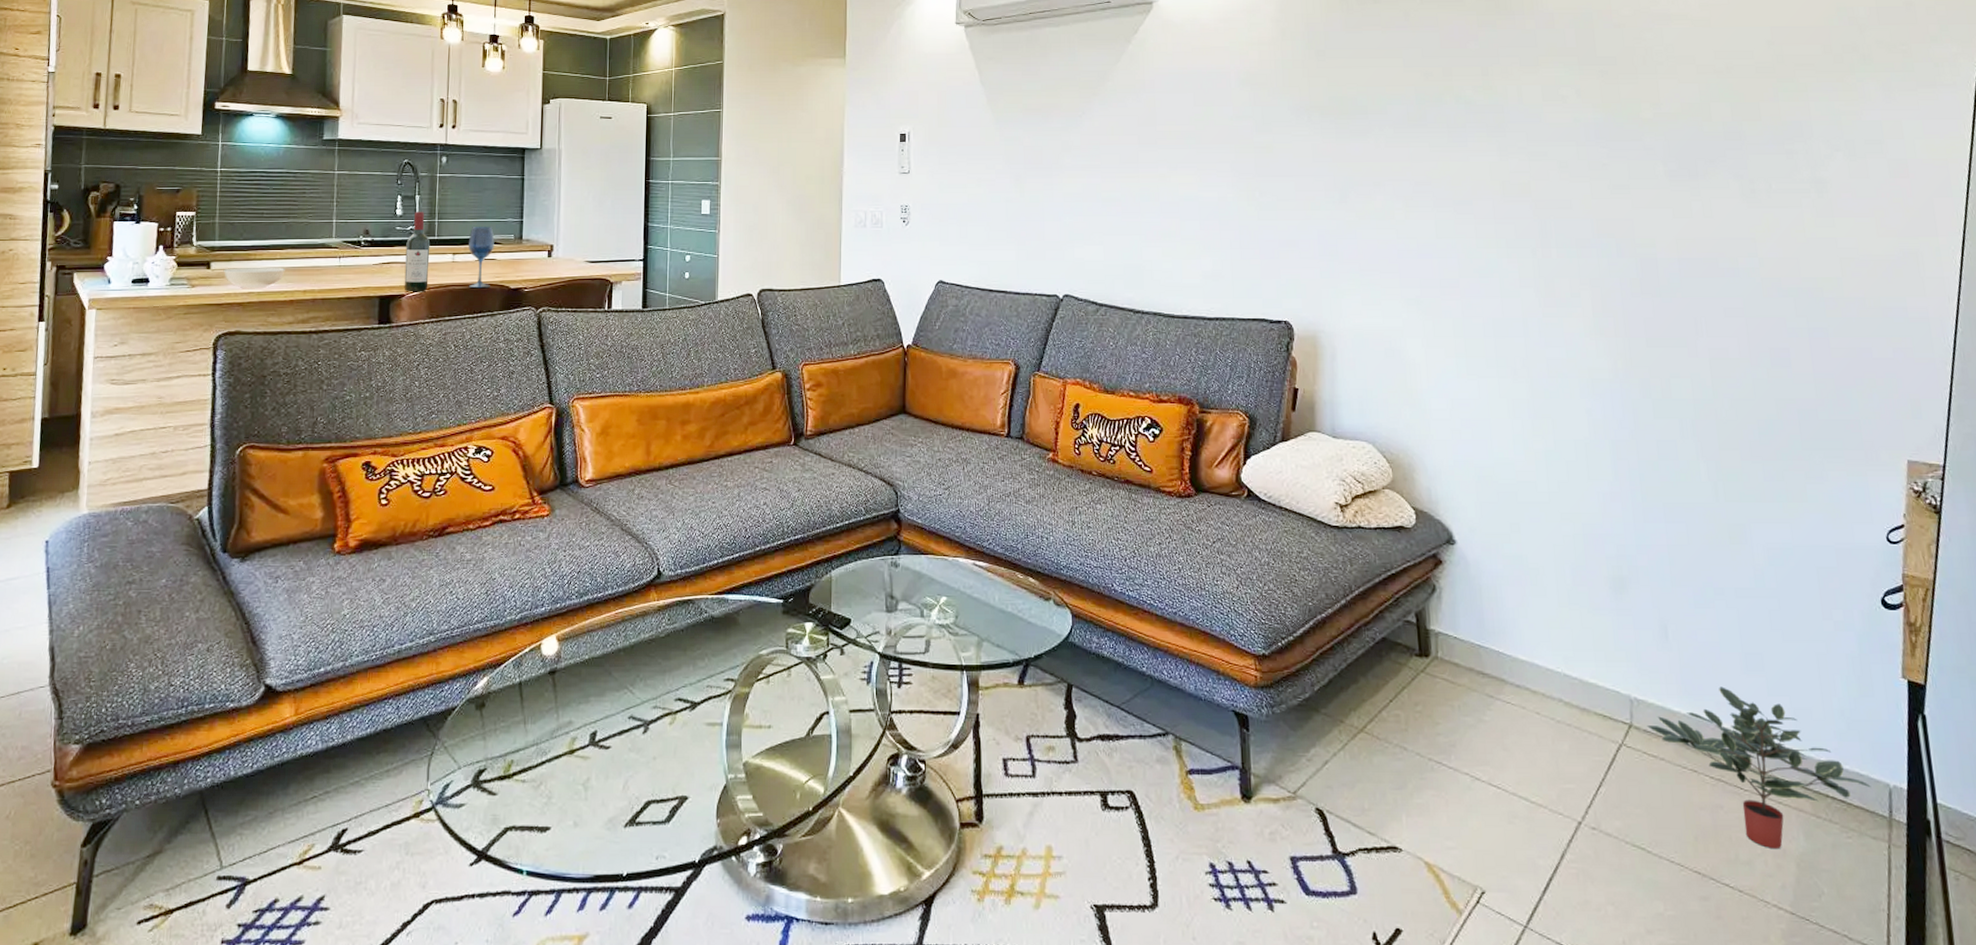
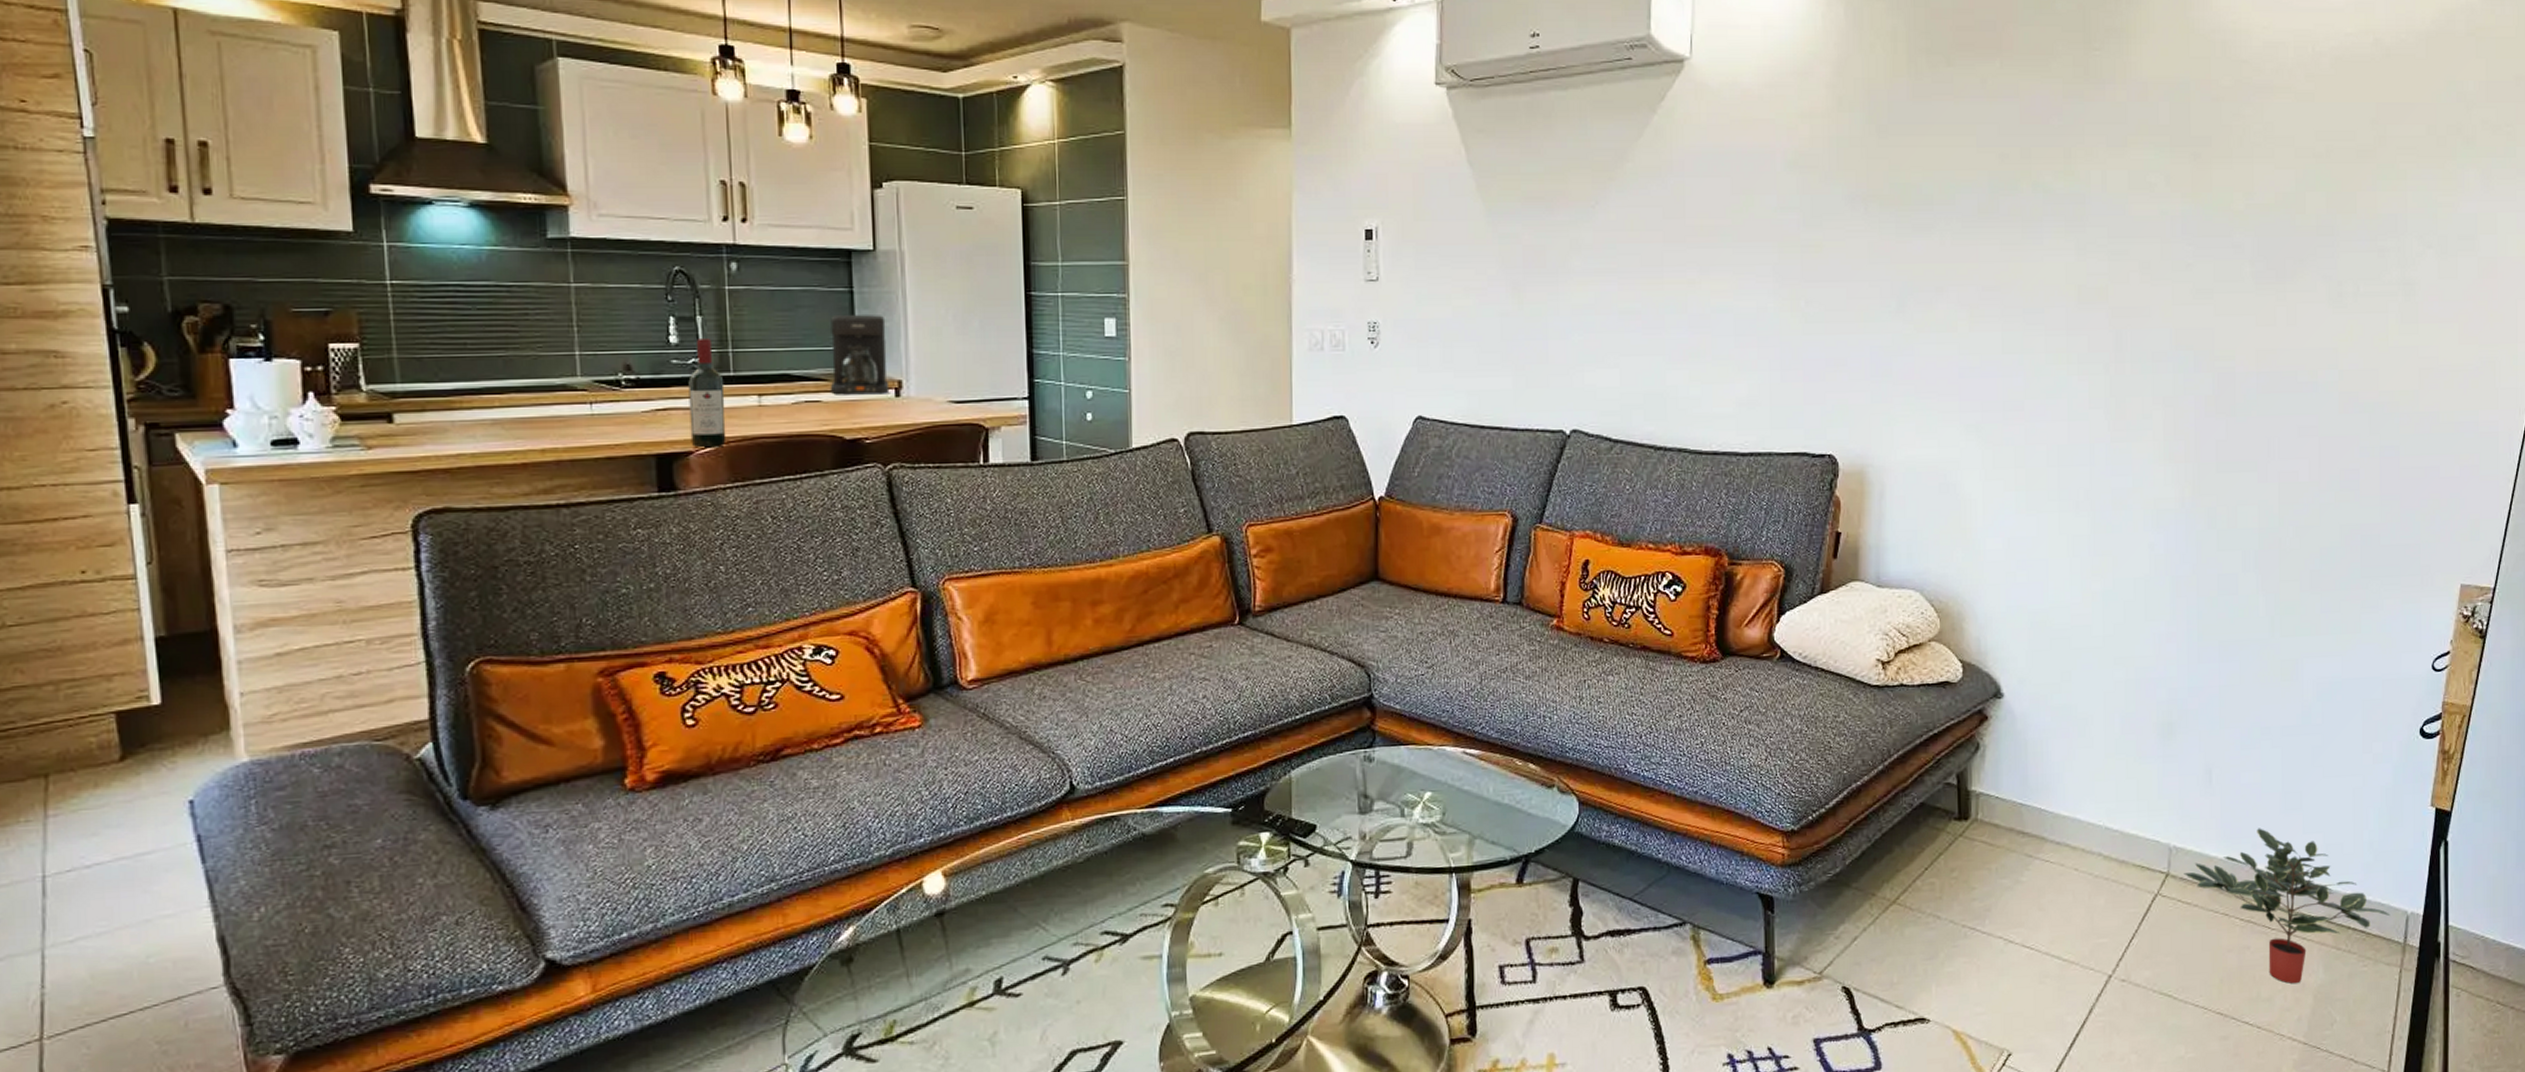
bowl: present [223,268,285,289] -> none [414,419,510,450]
wineglass: present [468,226,495,289] -> none [780,356,818,441]
coffee maker: none [502,195,545,255] -> present [830,314,888,394]

